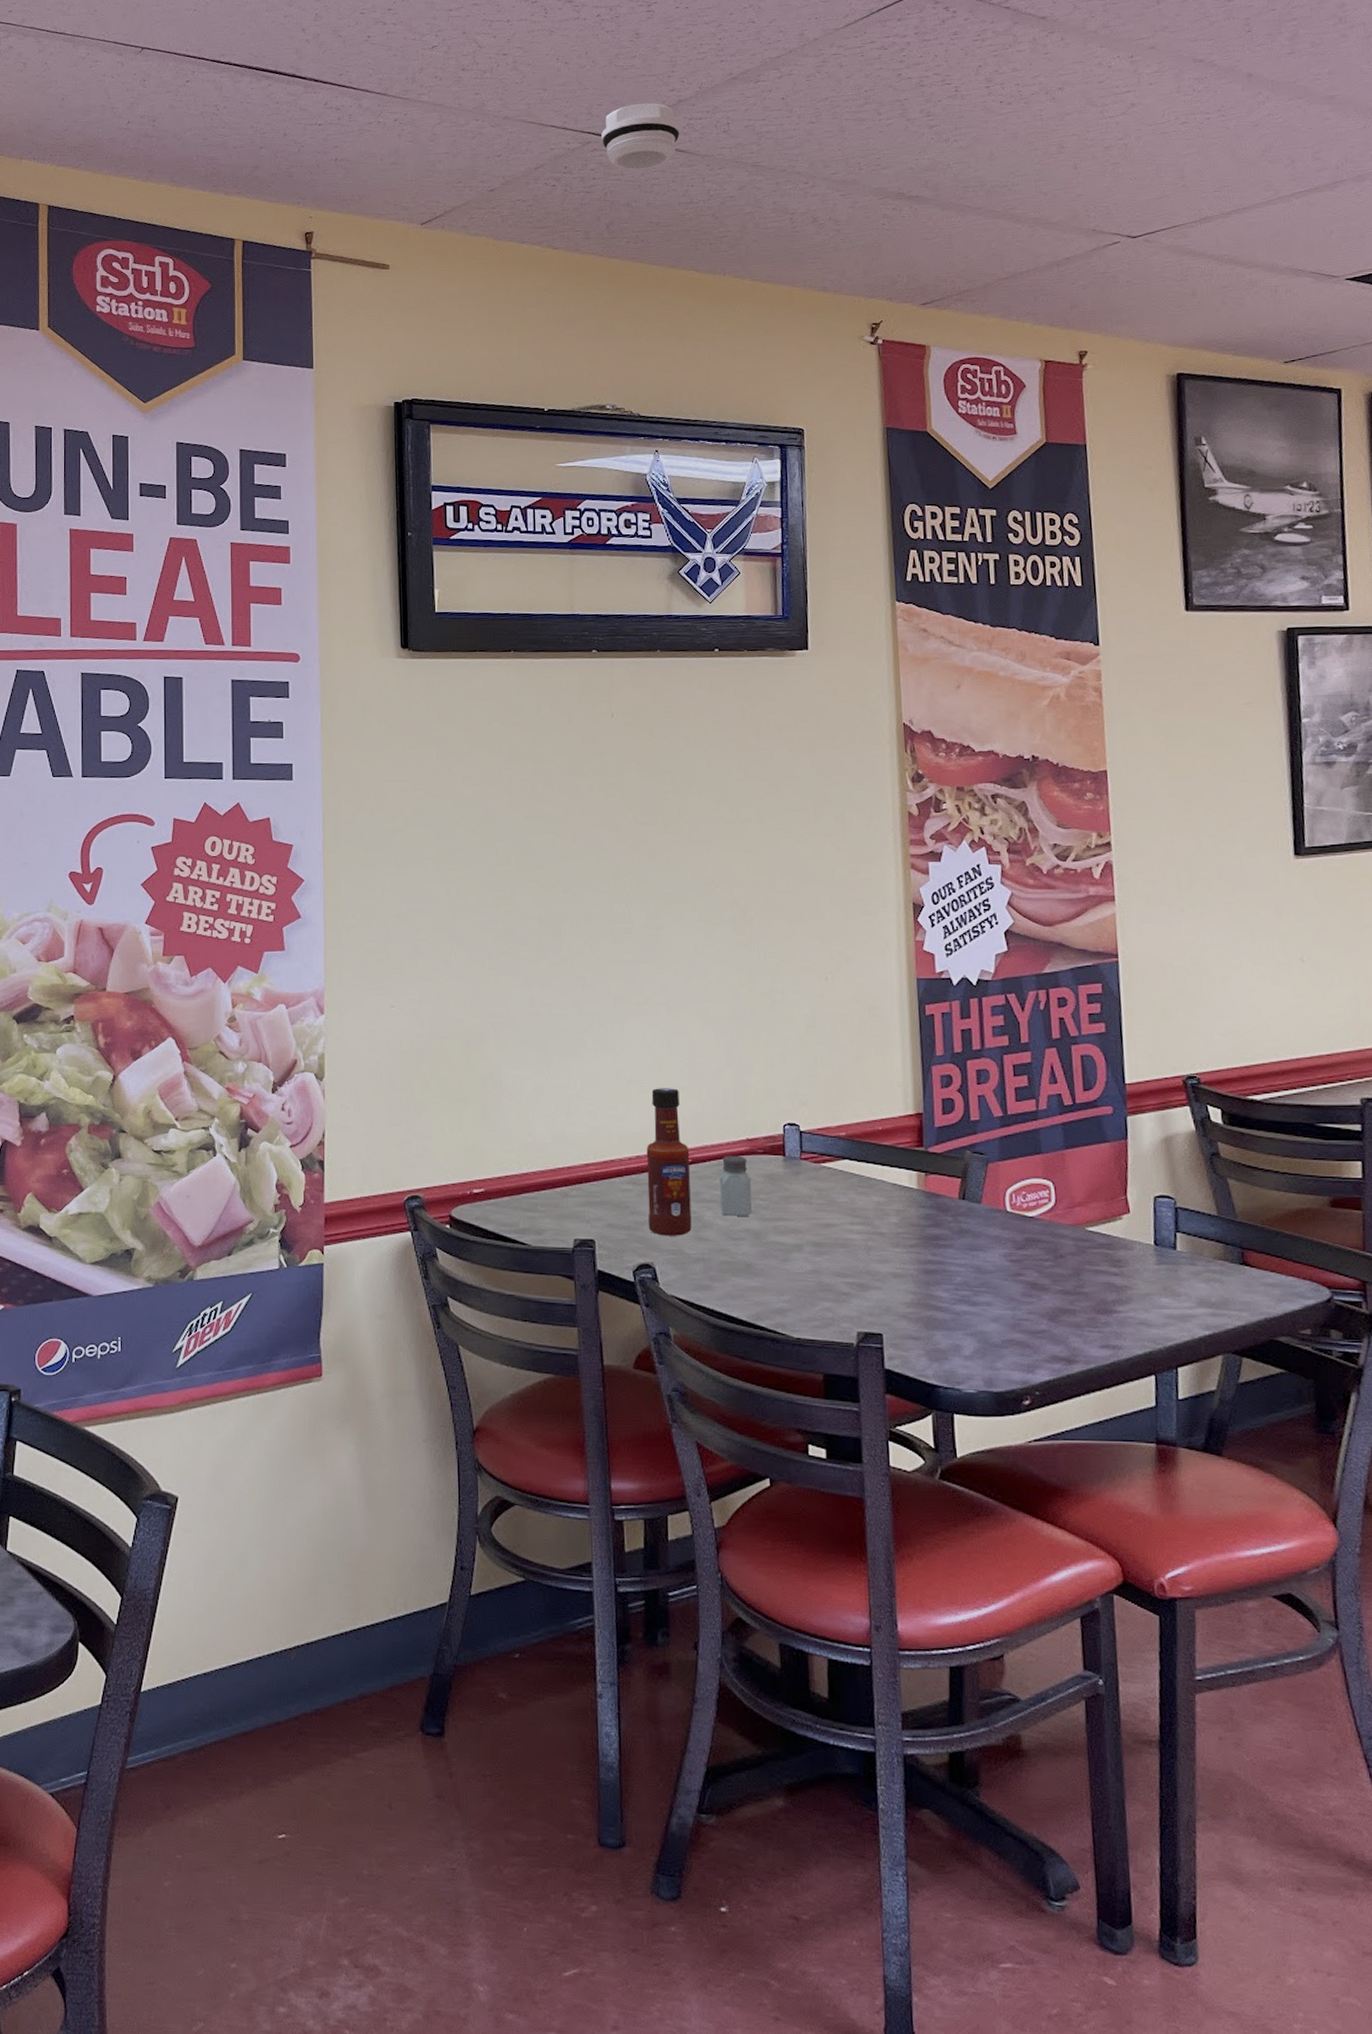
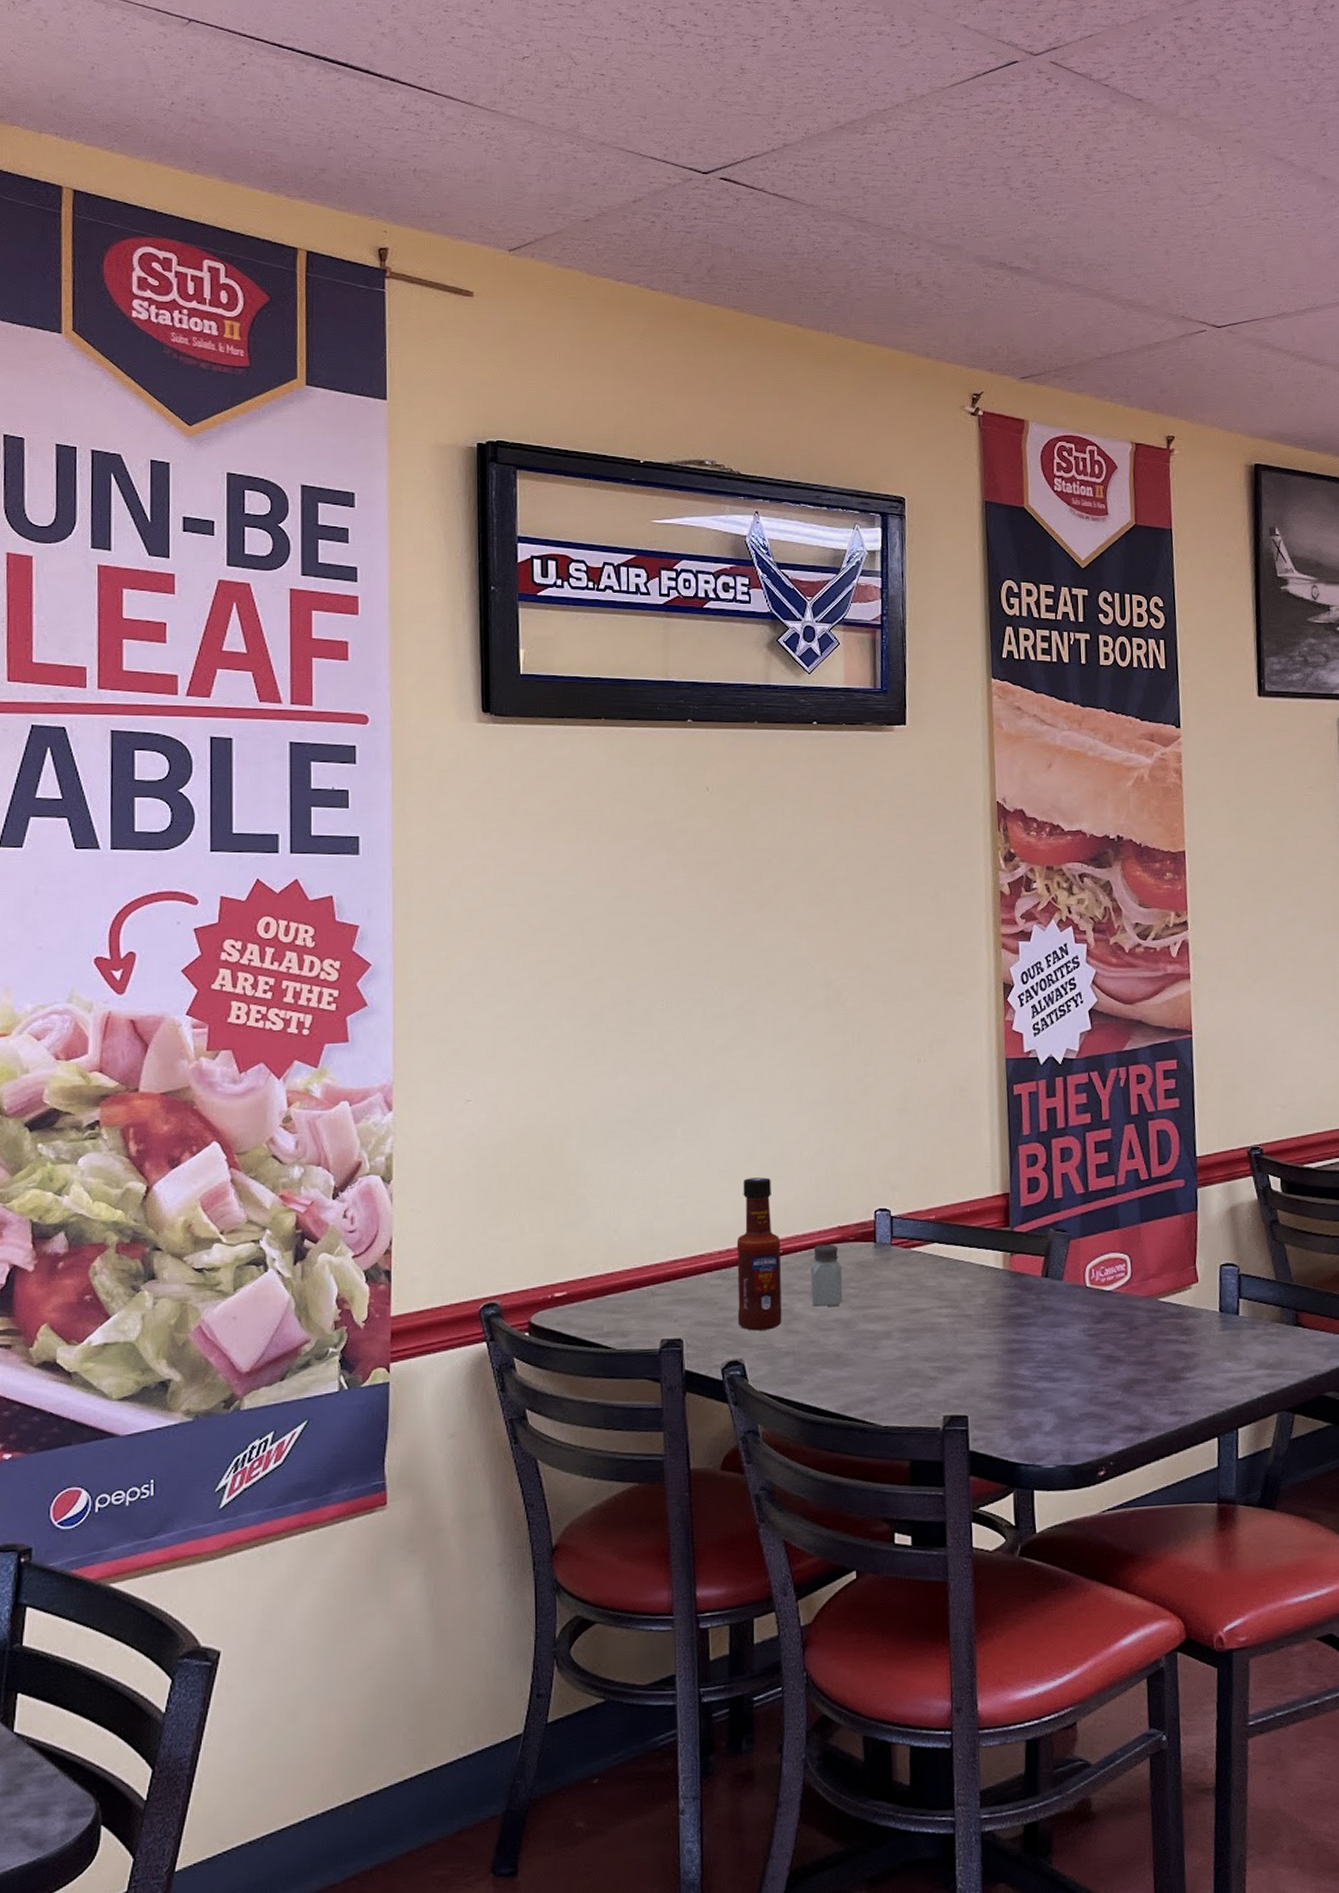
smoke detector: present [601,103,681,171] -> none [703,143,786,214]

